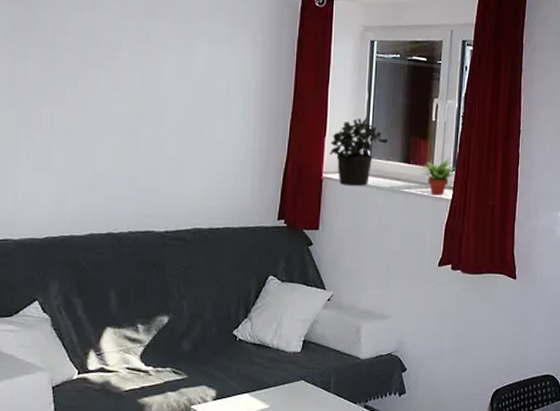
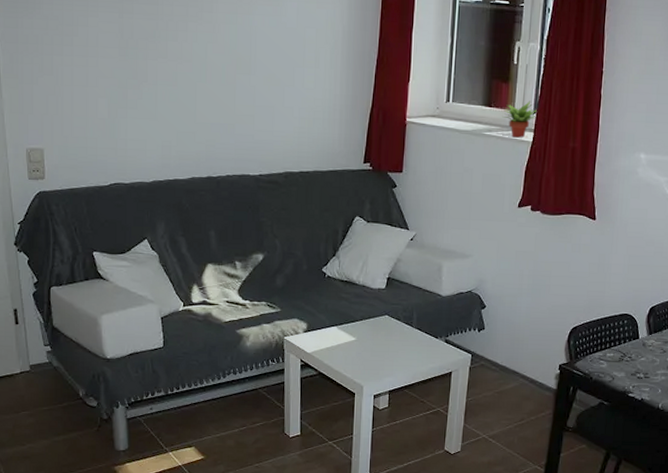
potted plant: present [329,117,388,187] -> none [412,61,470,131]

